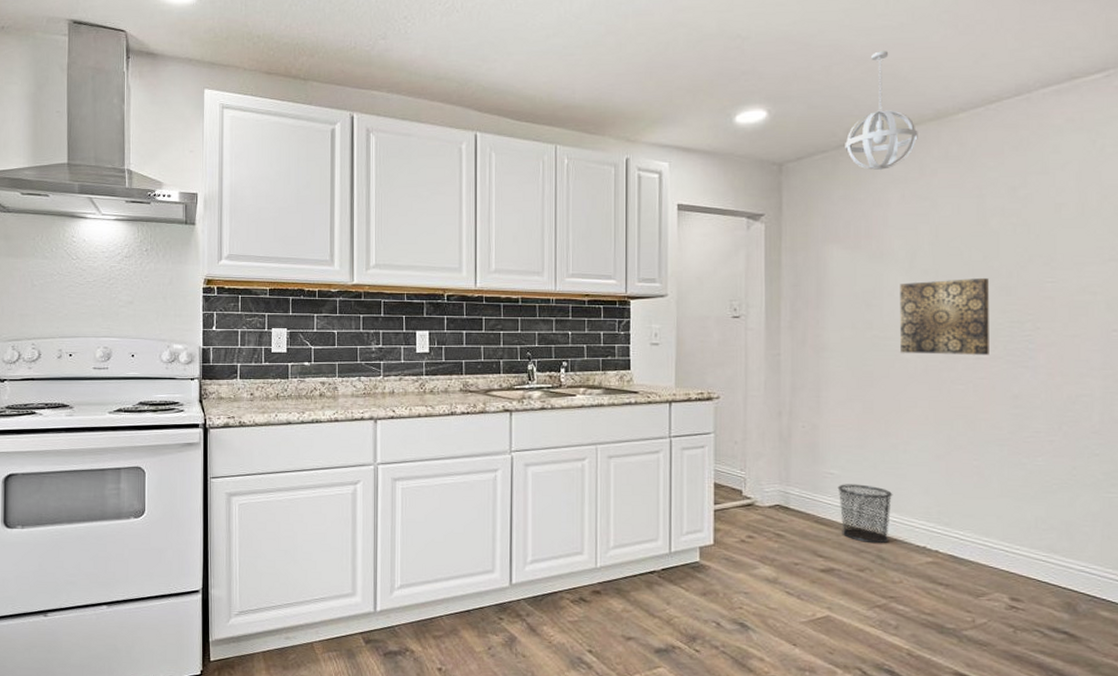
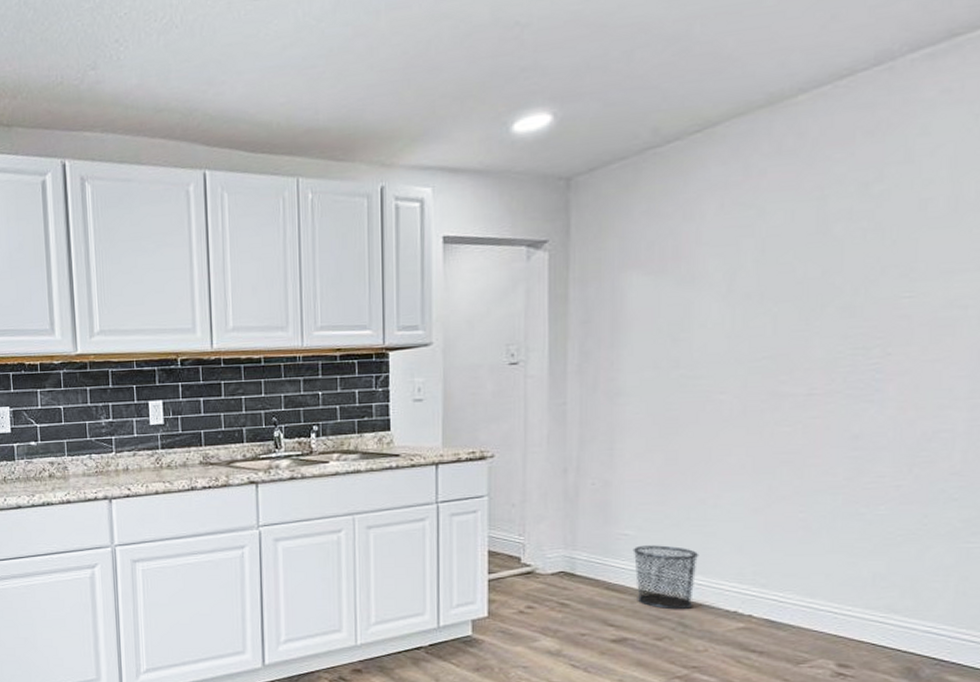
pendant light: present [845,51,918,171] -> none [649,24,744,177]
wall art: present [900,277,989,355] -> none [713,297,828,393]

